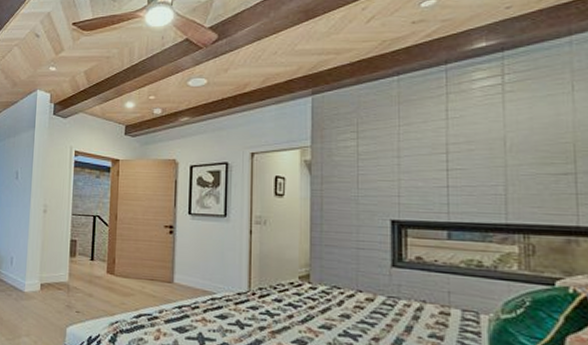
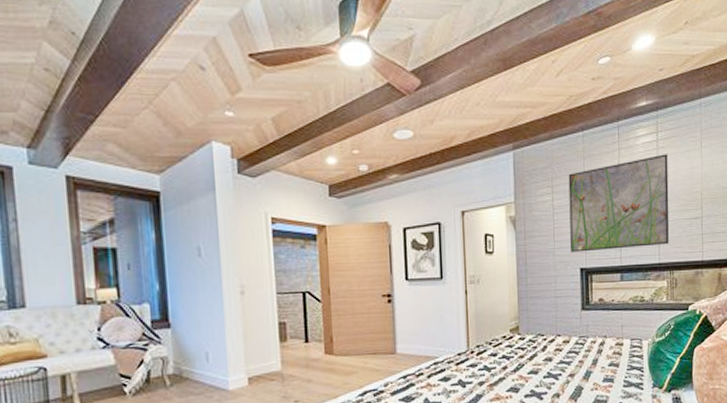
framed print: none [378,99,522,203] -> present [568,154,669,253]

